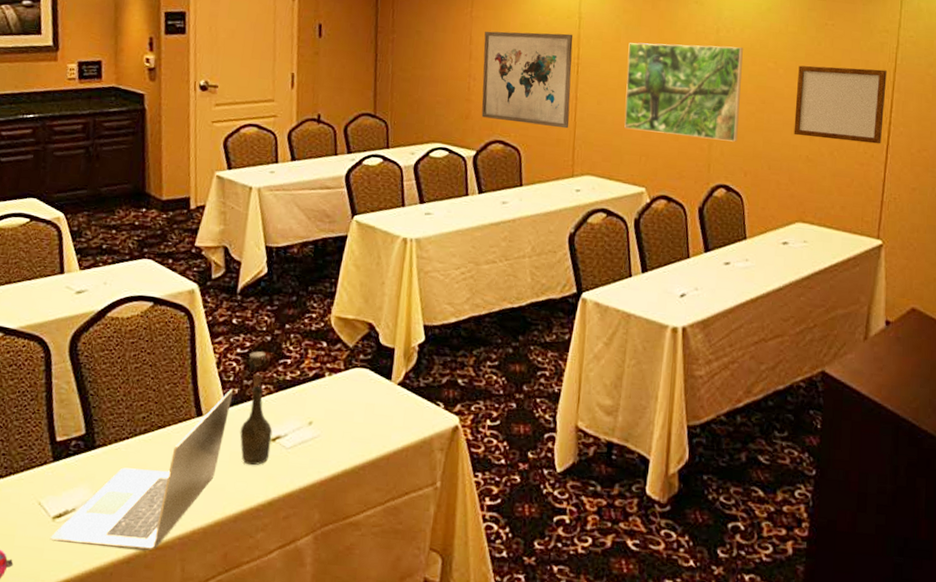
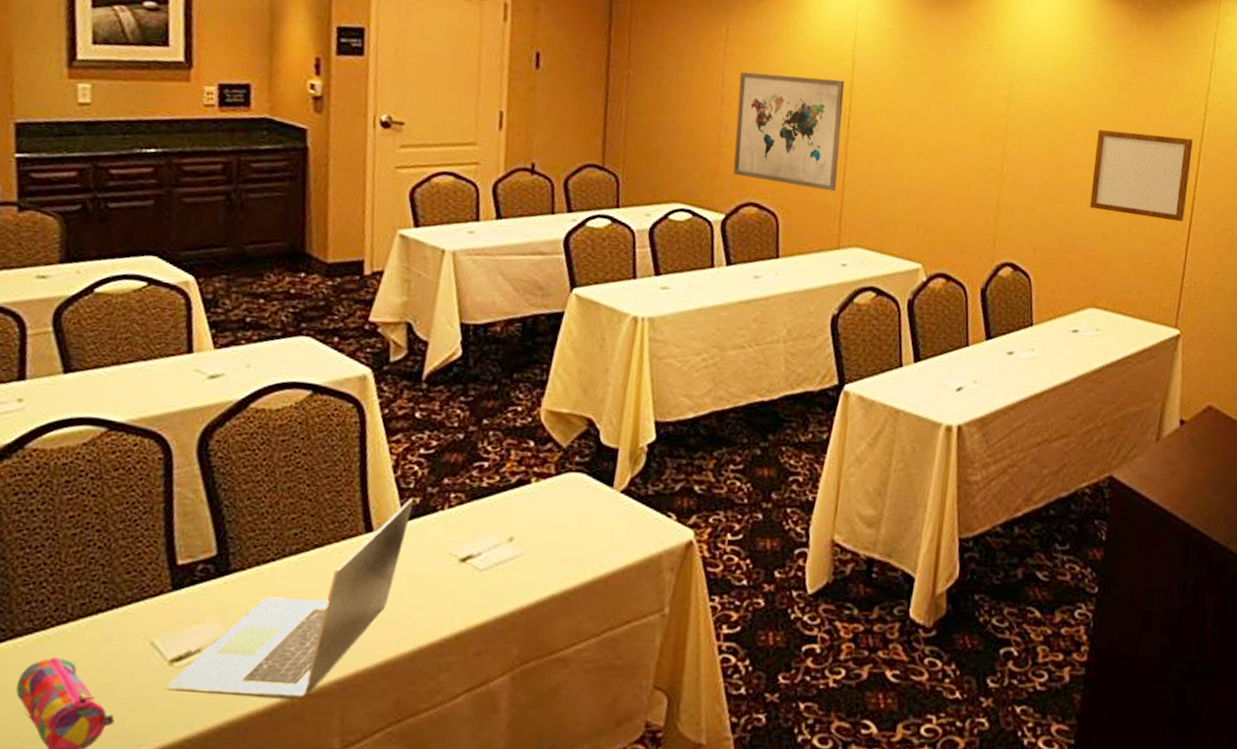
bottle: present [240,351,273,466] -> none [420,452,463,592]
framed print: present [624,42,743,142] -> none [900,94,1038,214]

